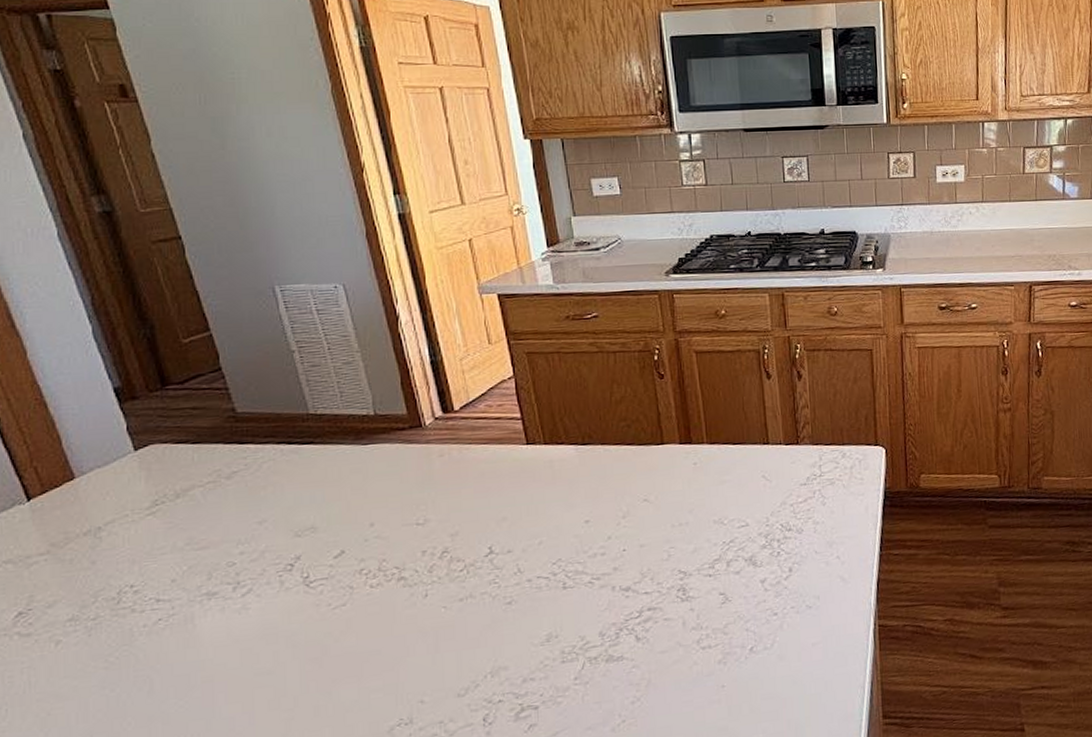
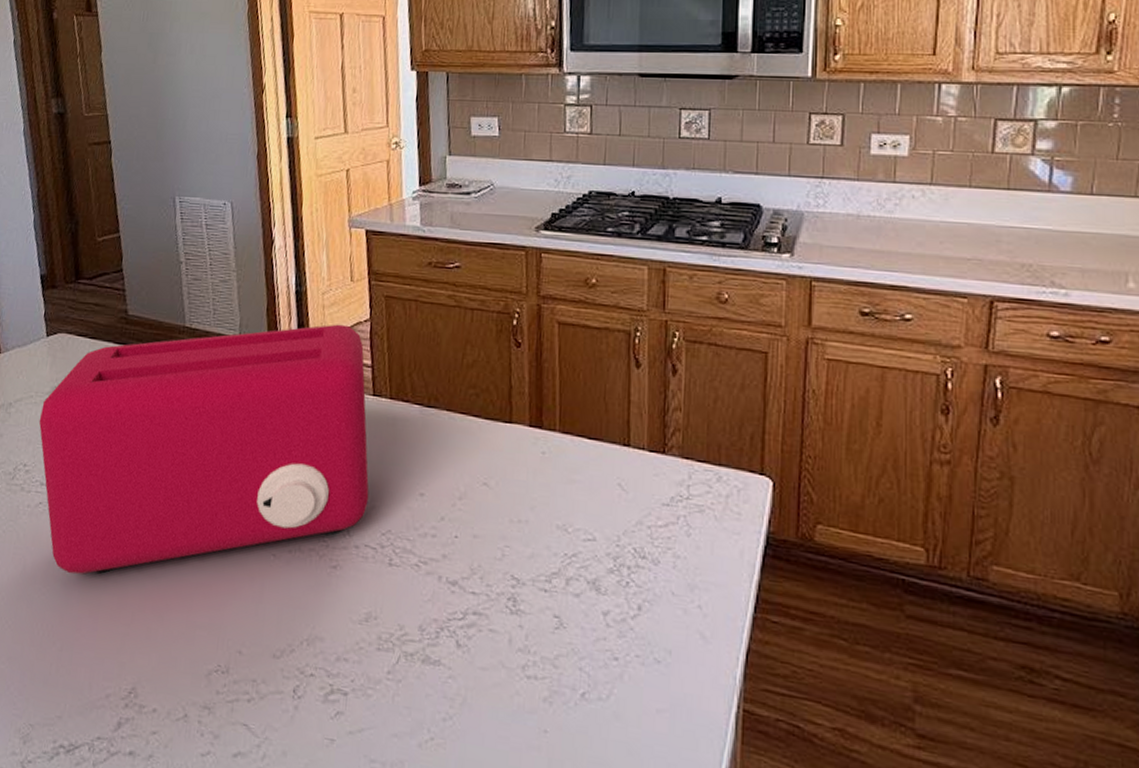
toaster: none [141,385,535,680] -> present [39,324,369,574]

